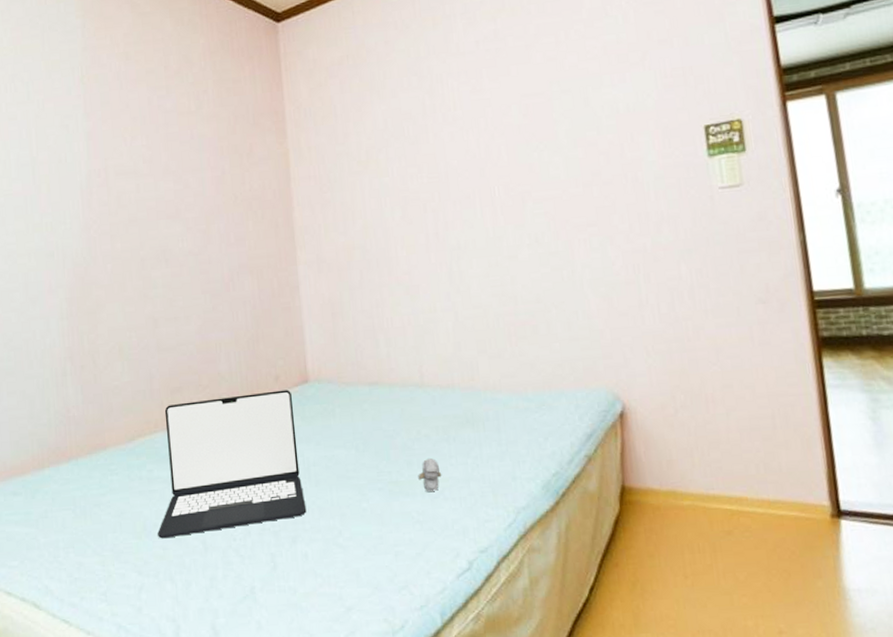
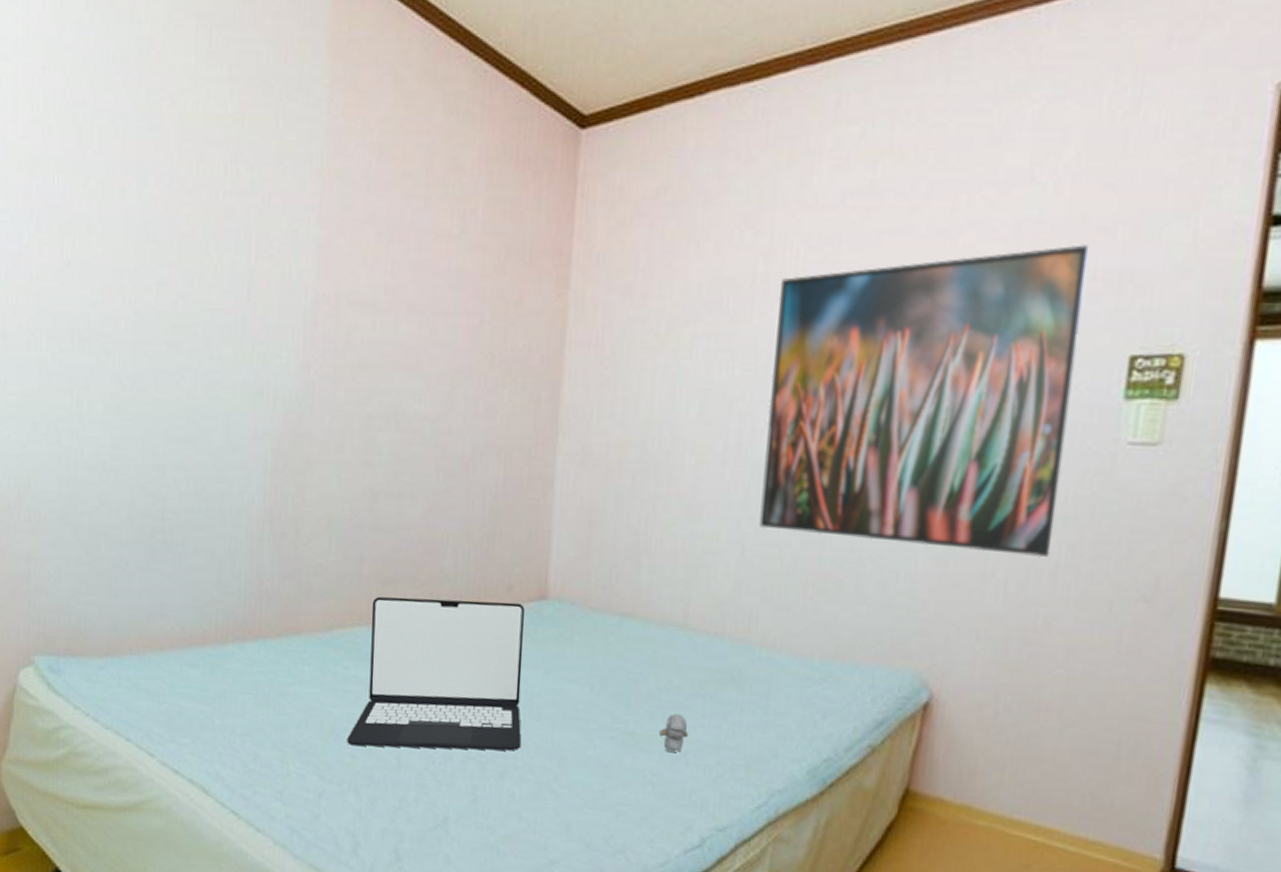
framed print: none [444,53,685,296] -> present [759,245,1090,558]

